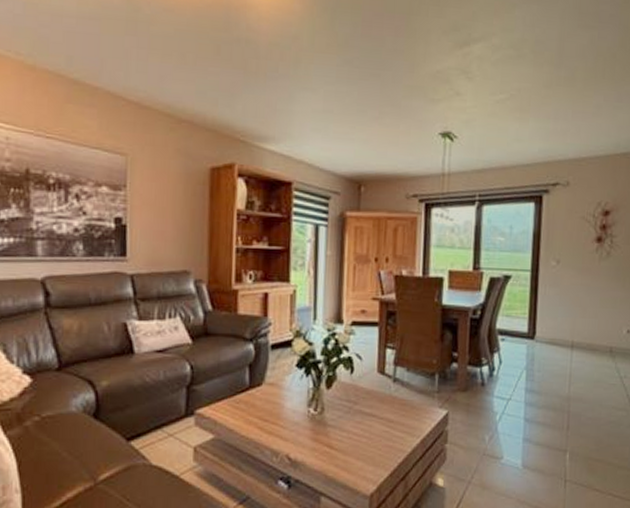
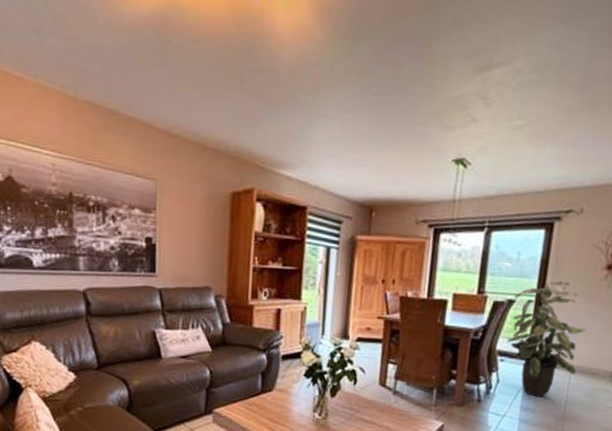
indoor plant: none [506,254,583,378] -> present [507,281,586,397]

